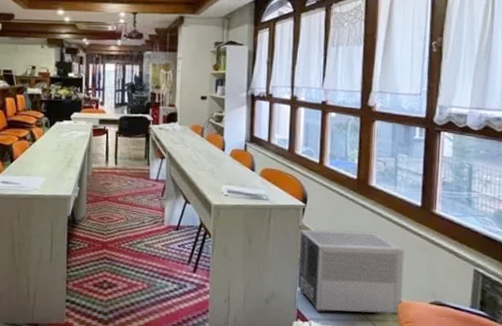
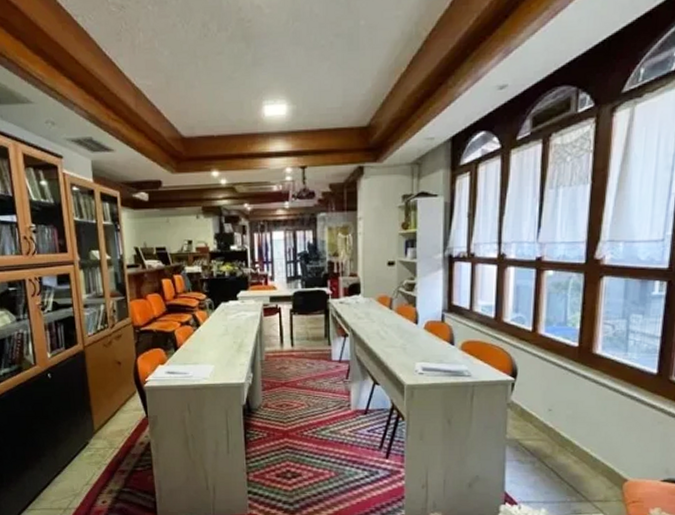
air purifier: present [297,229,405,315] -> none [505,406,634,495]

